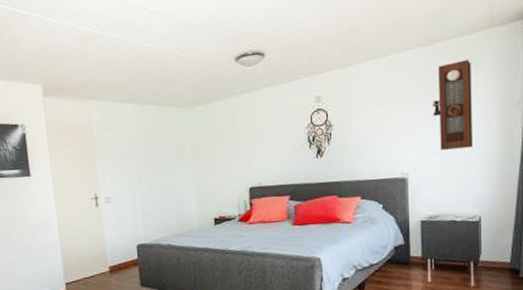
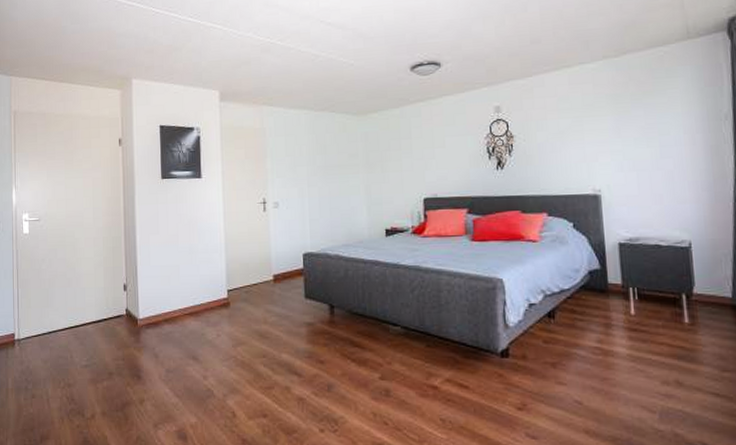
pendulum clock: present [431,60,474,150] -> none [624,72,676,166]

